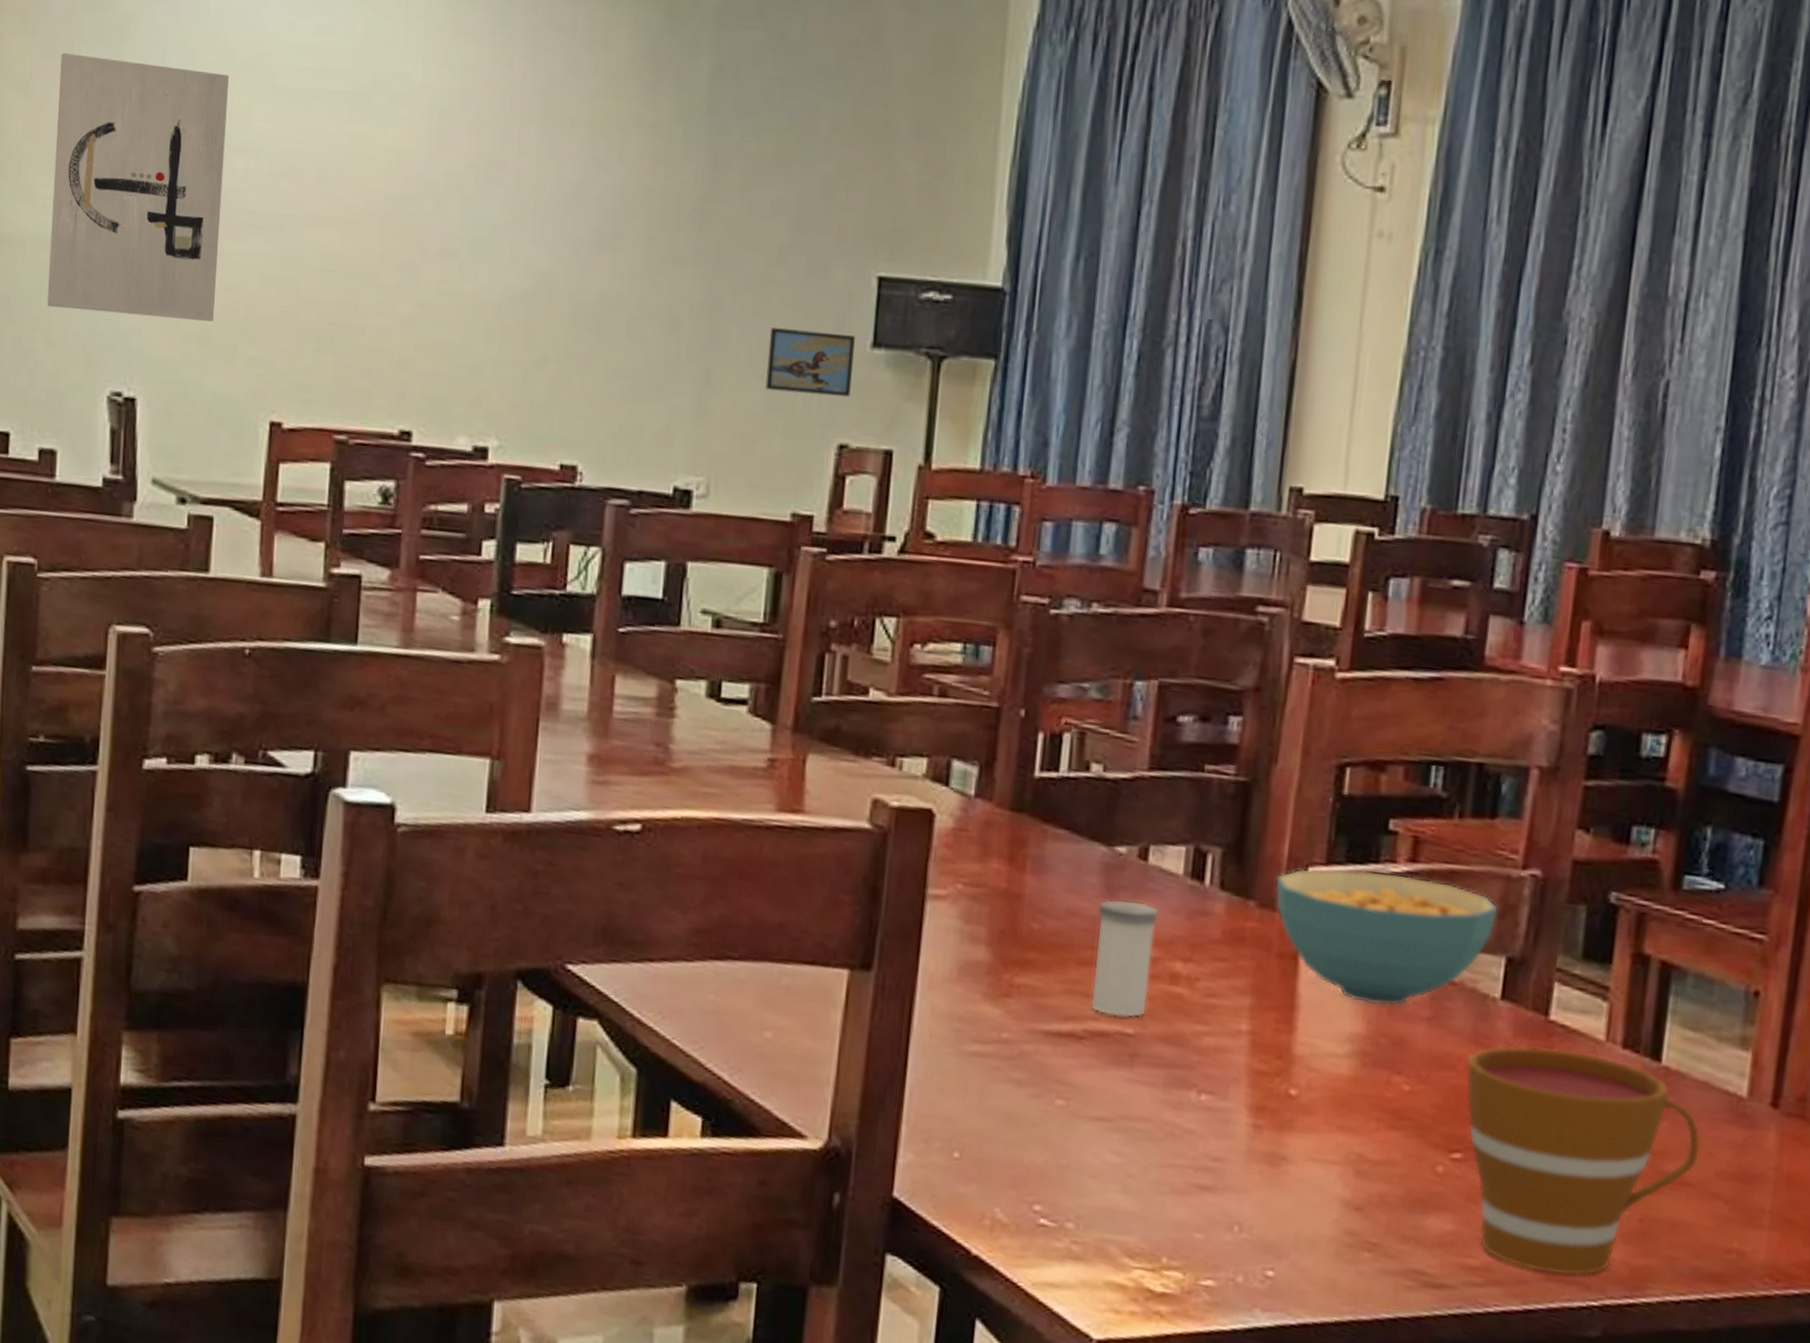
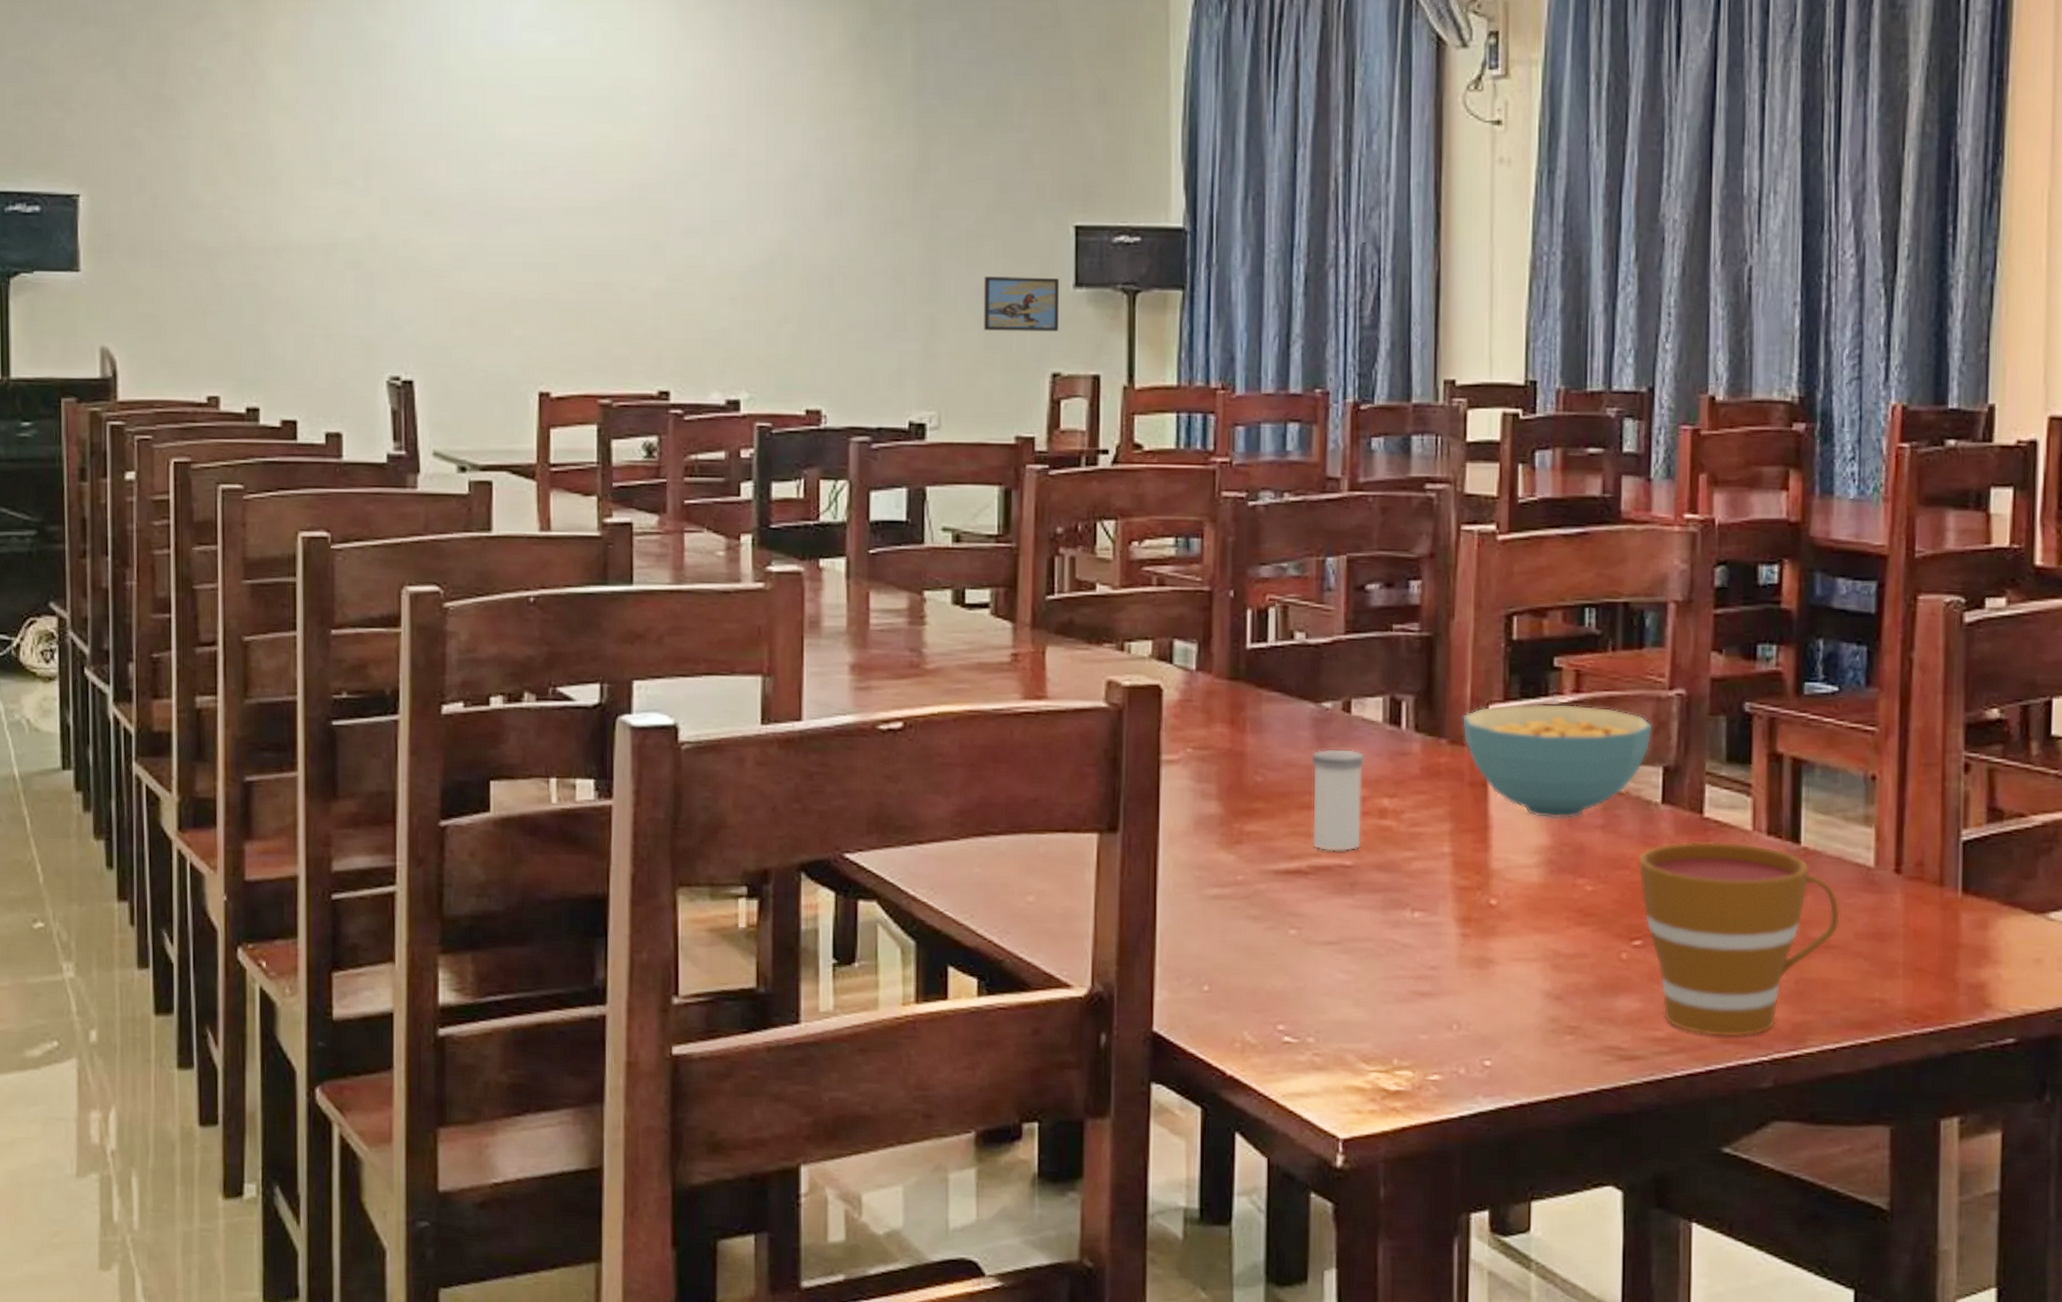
wall art: present [47,53,229,321] -> none [323,79,481,307]

